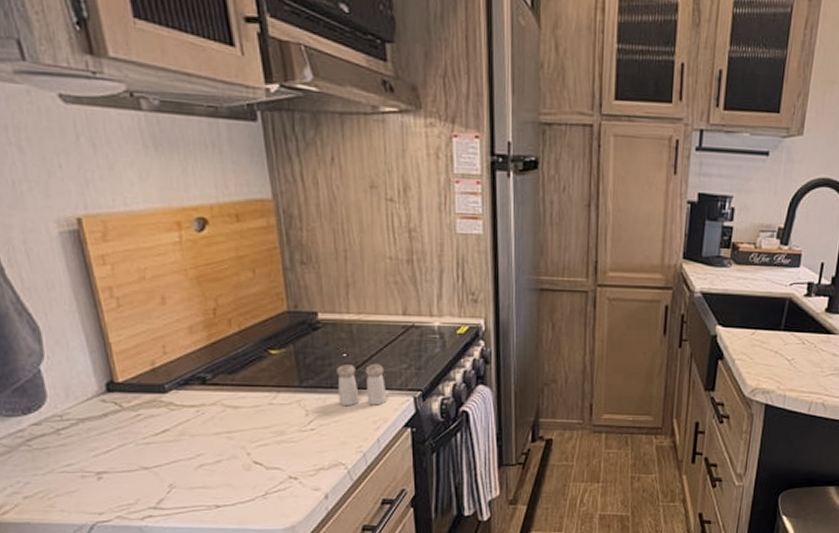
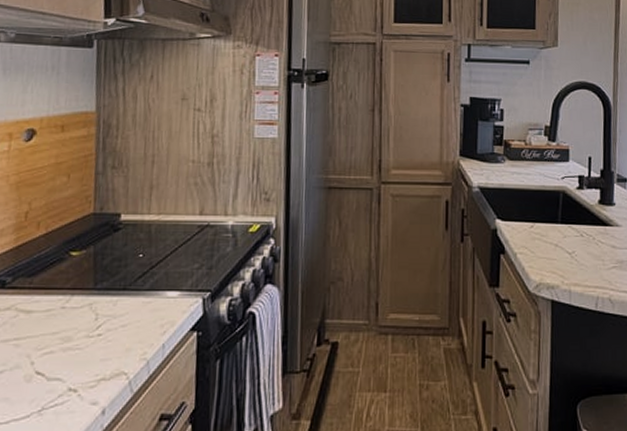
salt and pepper shaker: present [336,364,387,405] -> none [129,264,177,308]

